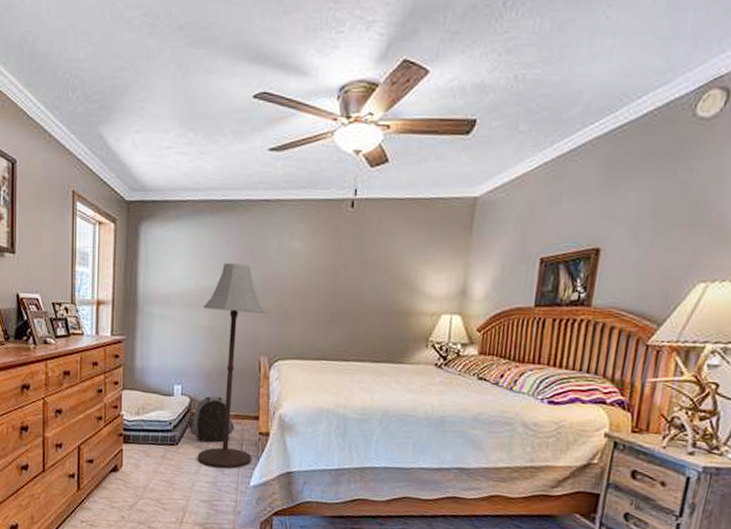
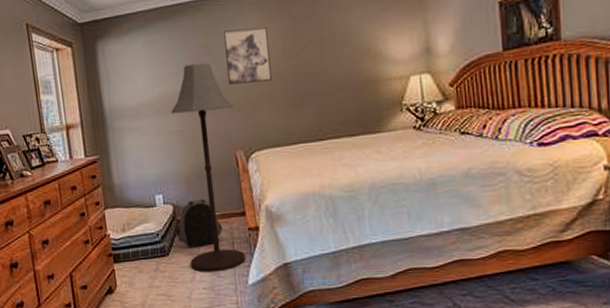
wall art: none [265,236,312,294] -> present [224,27,272,85]

